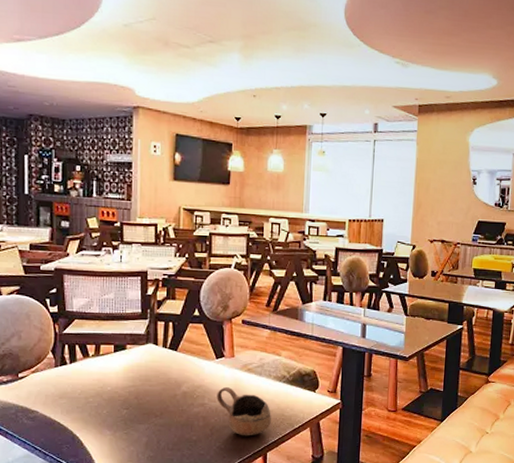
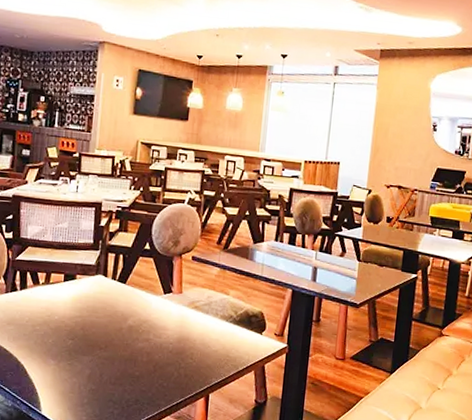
cup: present [217,386,271,436] -> none [162,323,216,376]

